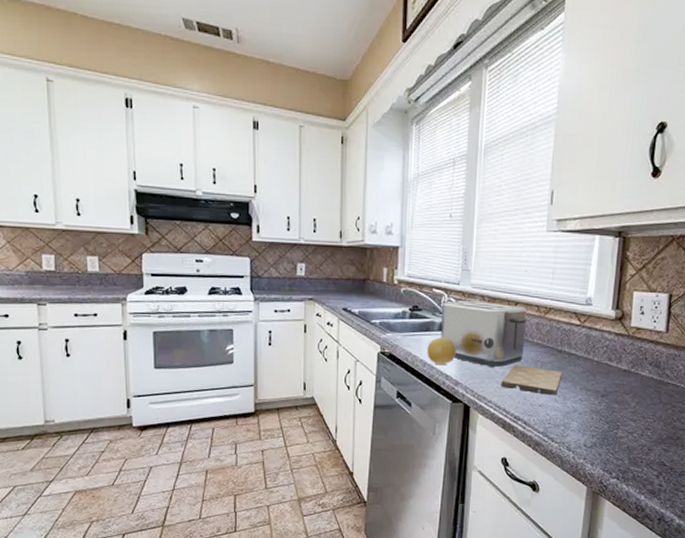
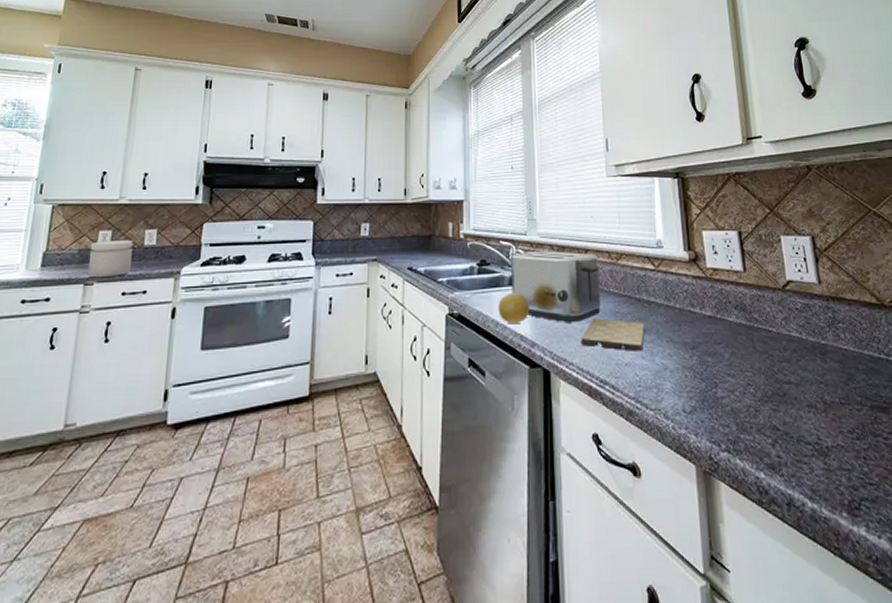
jar: none [36,264,79,300] -> present [88,241,133,278]

